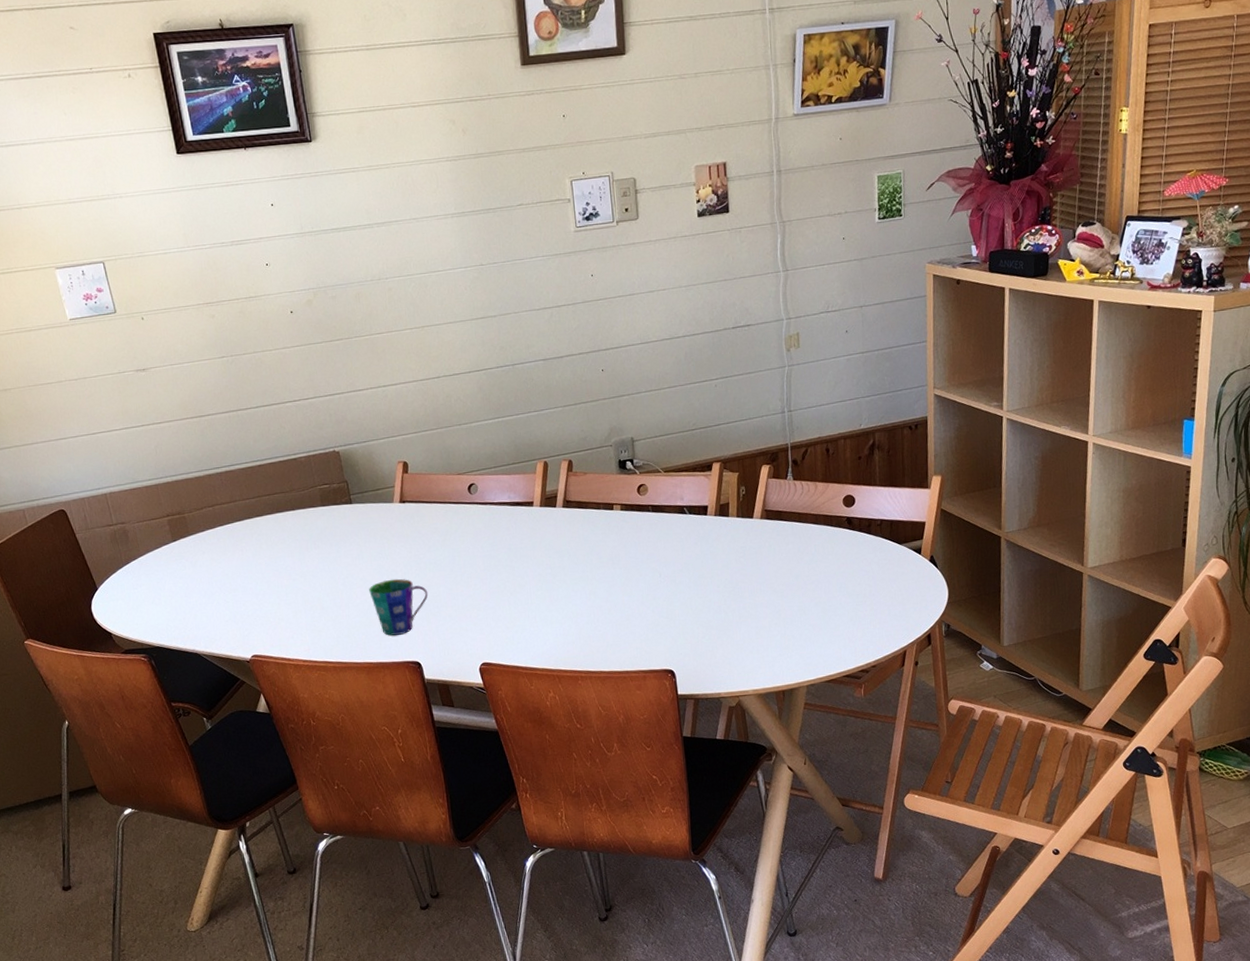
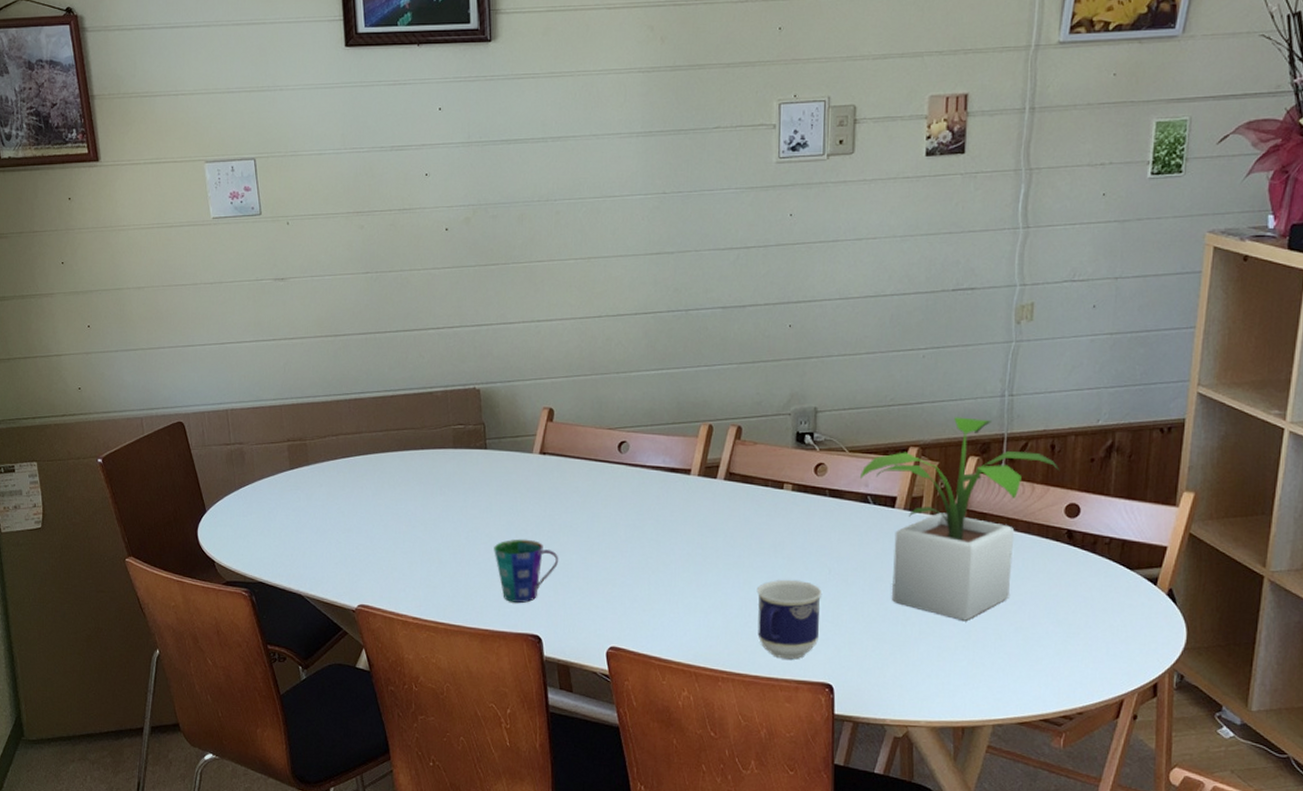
cup: none [601,585,657,653] -> present [756,579,823,658]
potted plant: none [676,433,835,602] -> present [860,417,1060,621]

